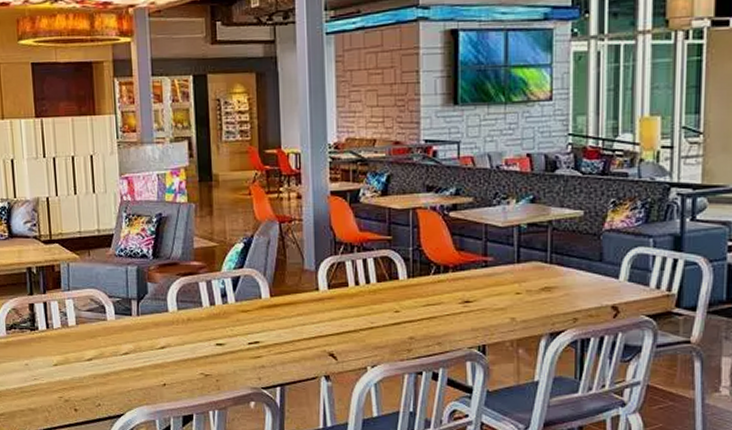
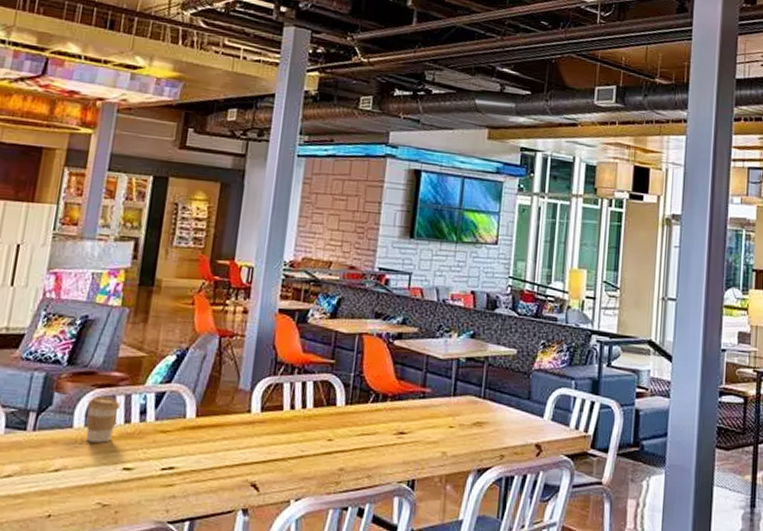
coffee cup: none [176,284,204,323] -> present [86,396,121,443]

